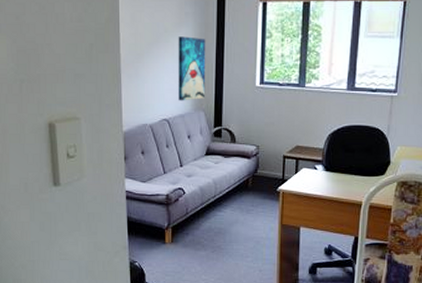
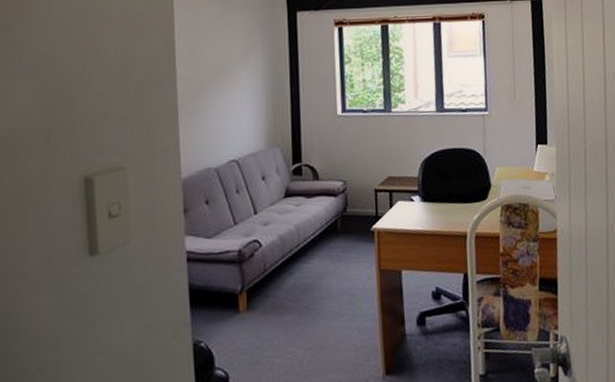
wall art: present [178,36,206,101] -> none [246,66,281,138]

